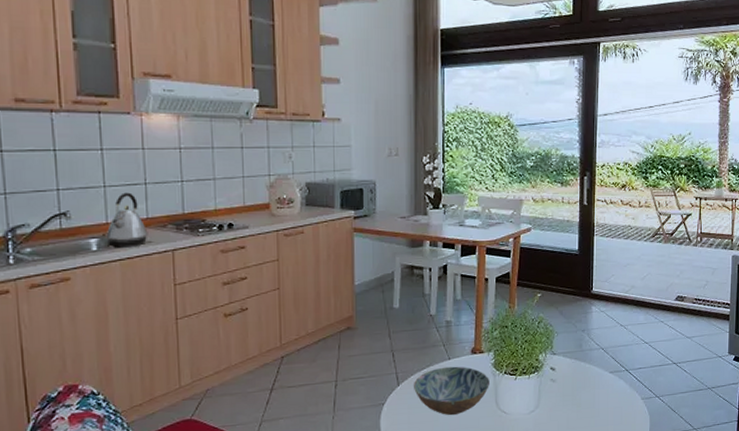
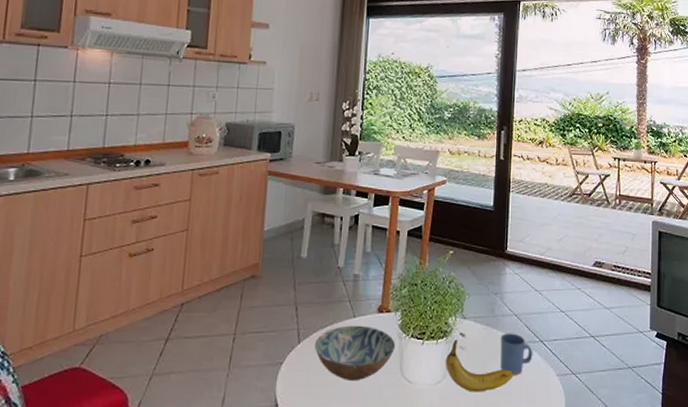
kettle: present [106,192,148,248] -> none [24,123,67,179]
fruit: none [537,373,602,418] -> present [445,339,514,392]
mug: none [588,364,620,401] -> present [500,333,533,375]

